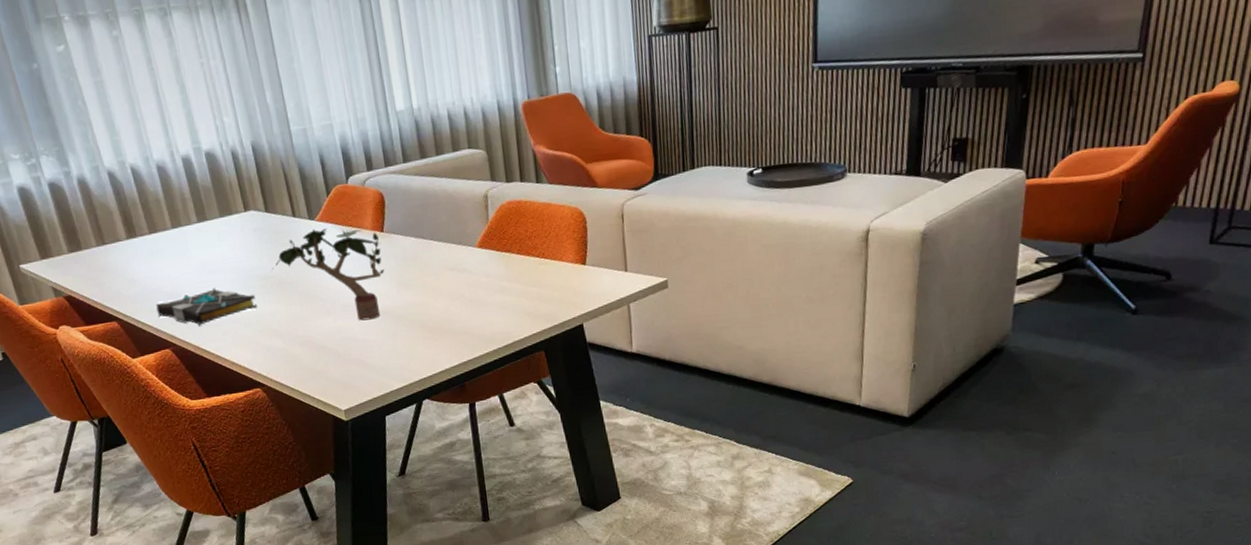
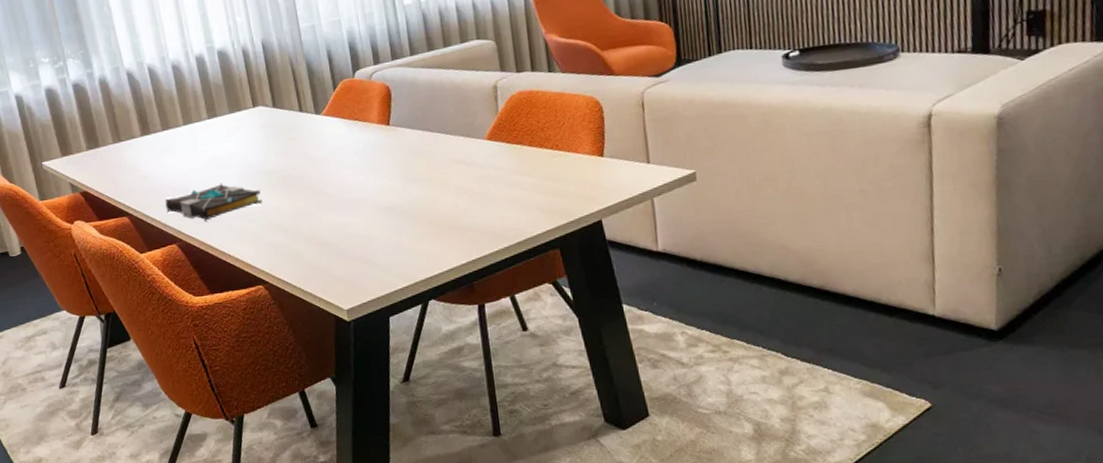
potted plant: present [271,228,385,321] -> none [277,122,391,216]

